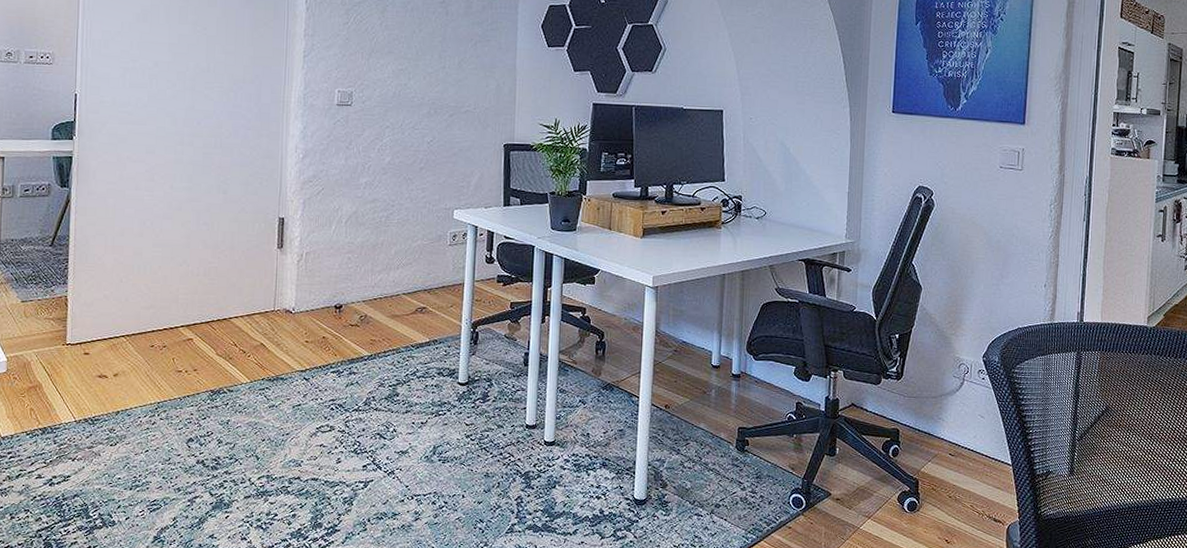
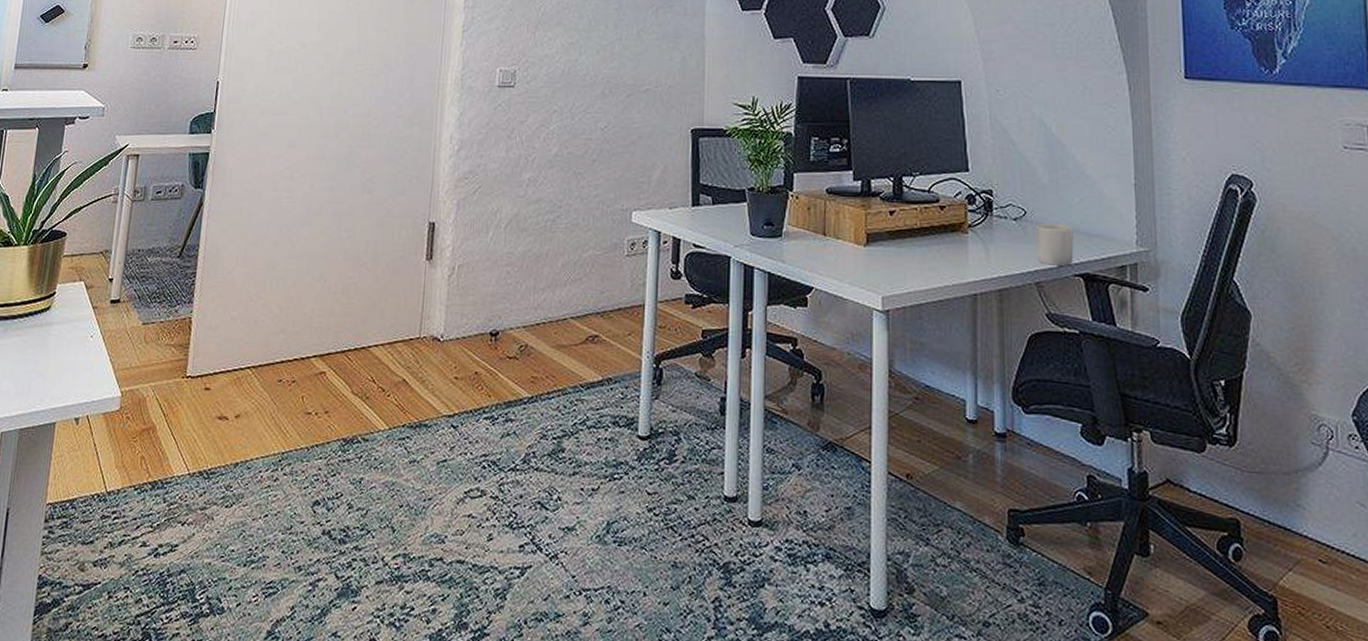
mug: none [771,221,800,253] -> present [1035,223,1074,266]

